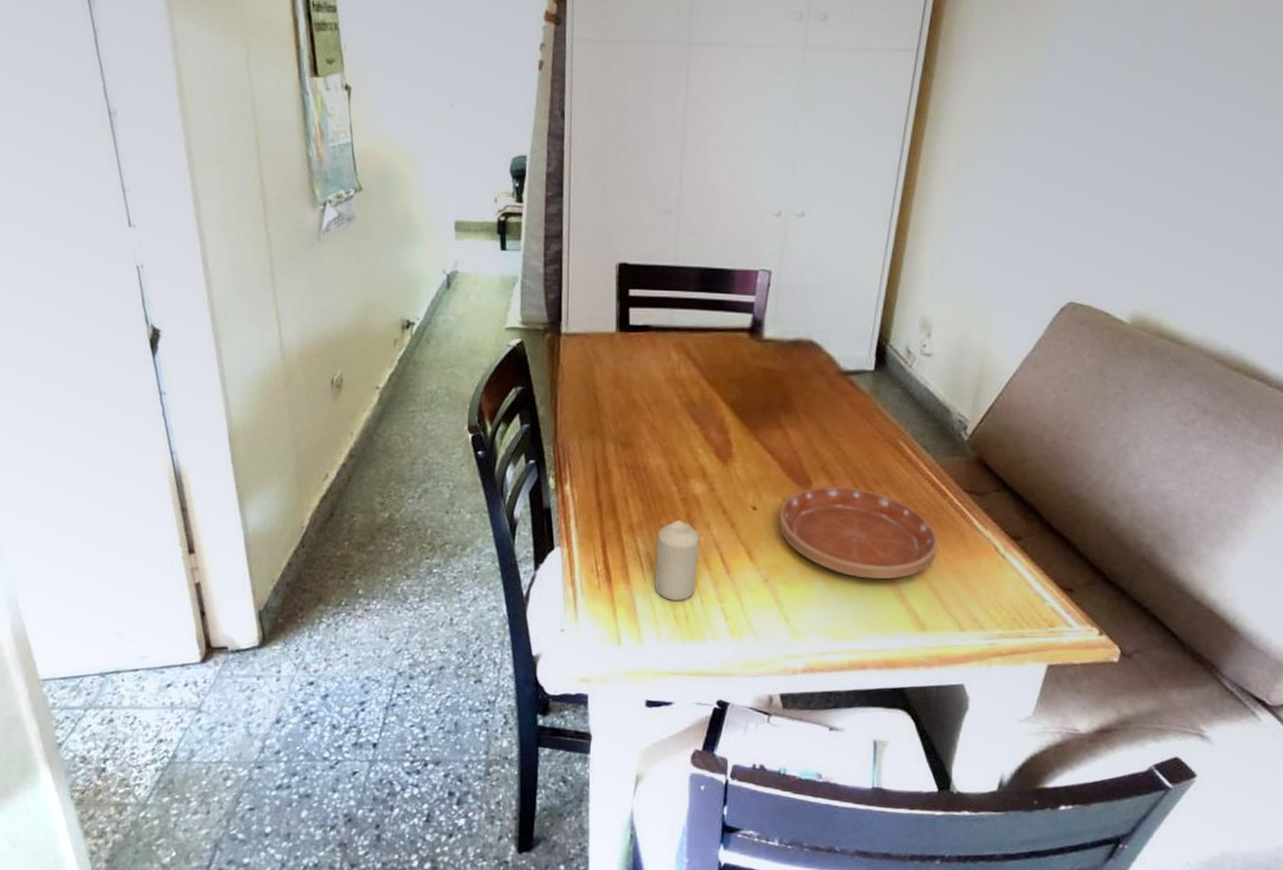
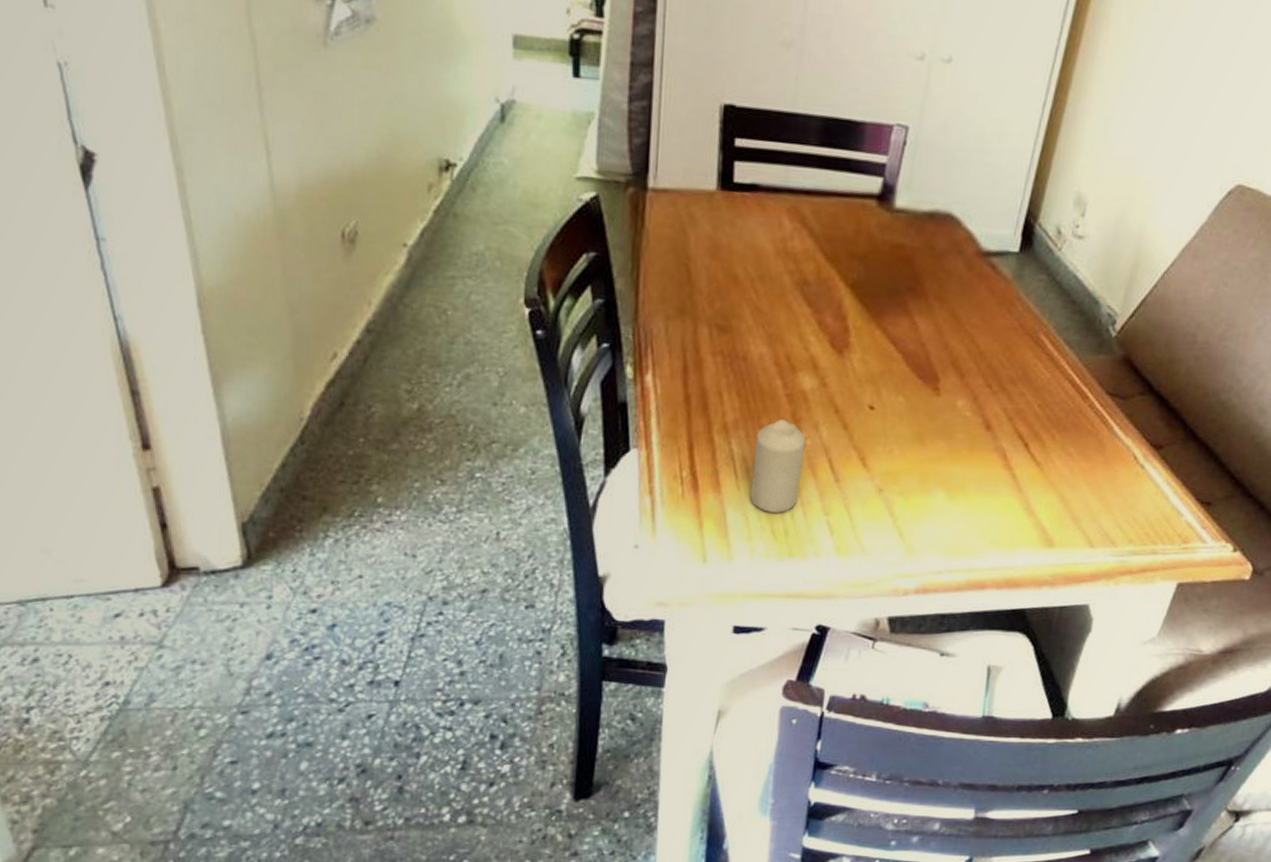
saucer: present [779,486,938,580] -> none [899,384,1074,491]

